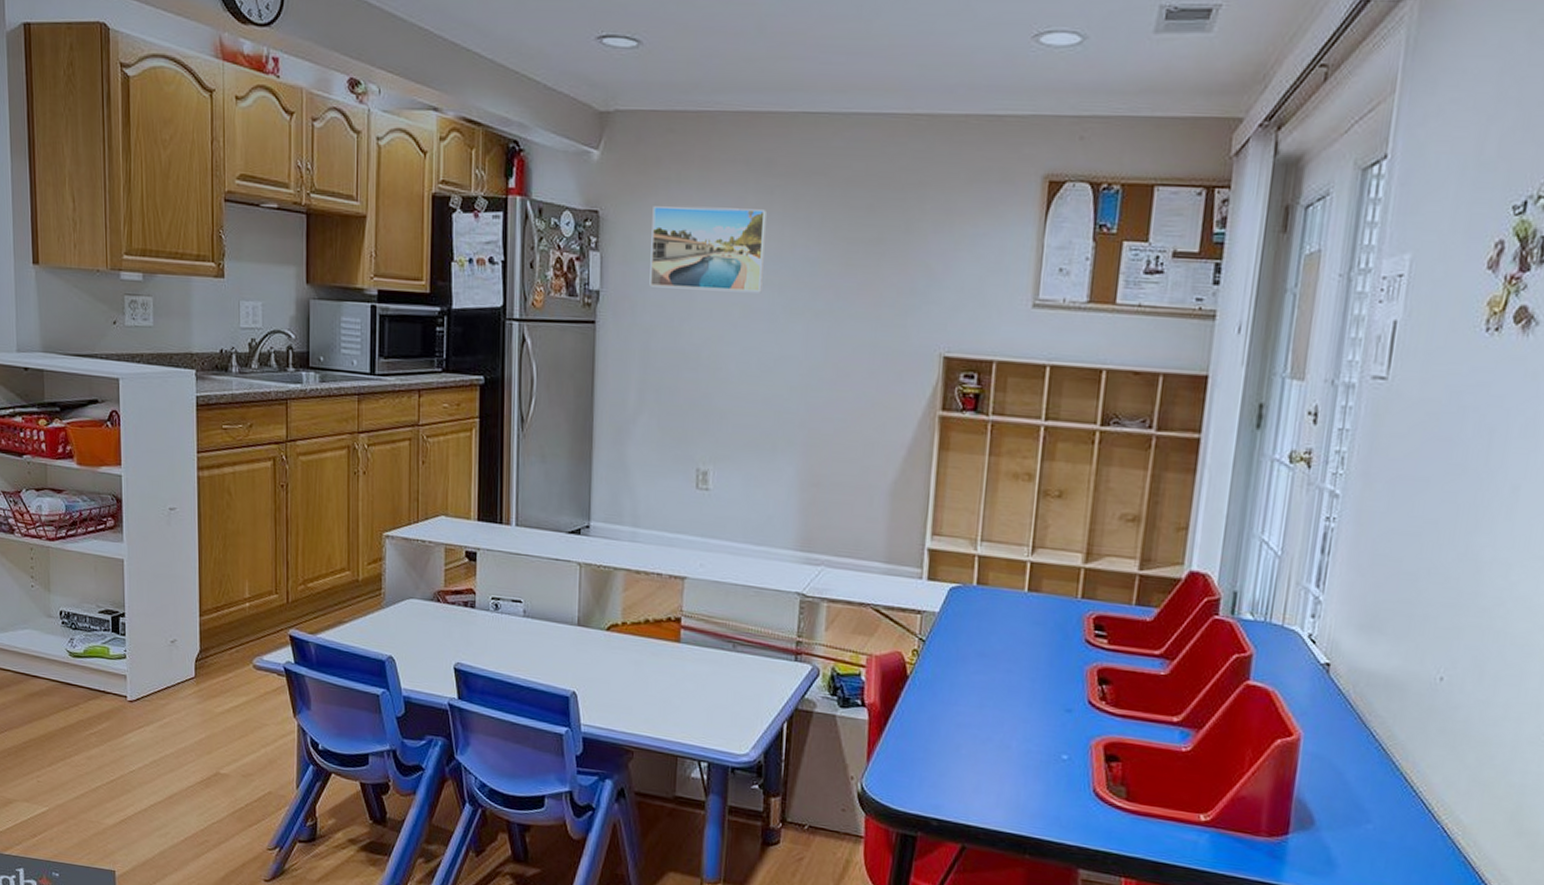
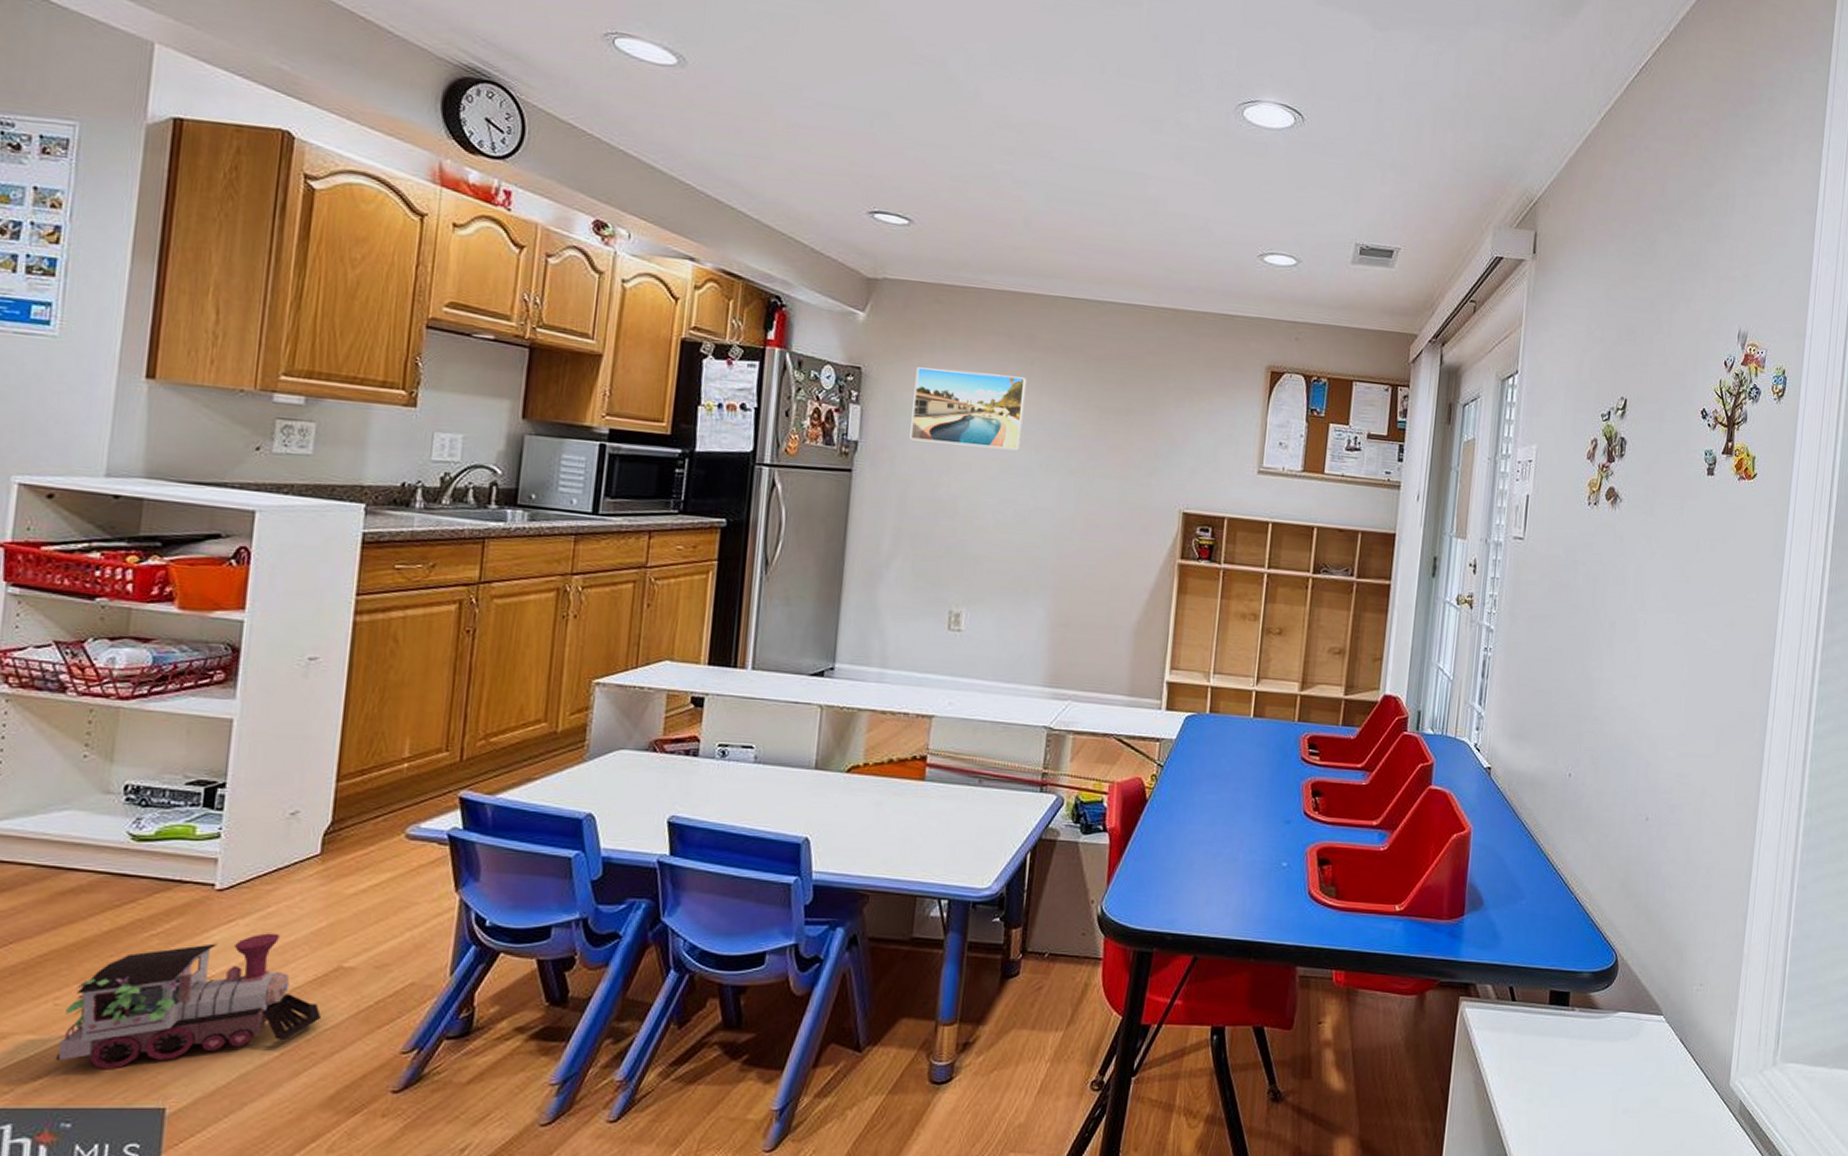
toy train: none [43,739,210,836] -> present [55,933,322,1070]

